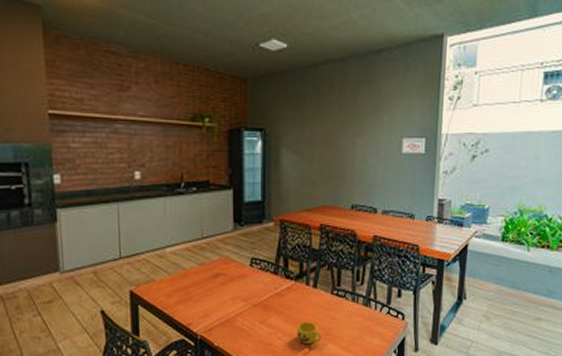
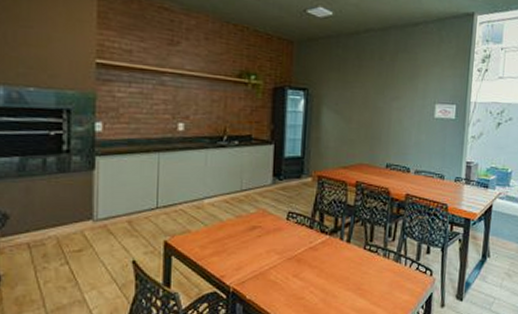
cup: present [296,321,322,344] -> none [328,275,353,298]

